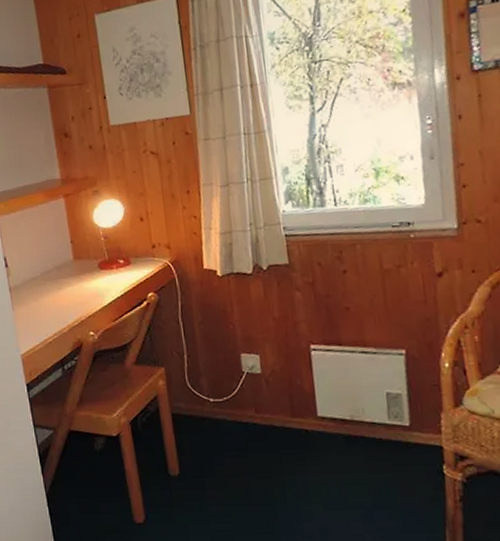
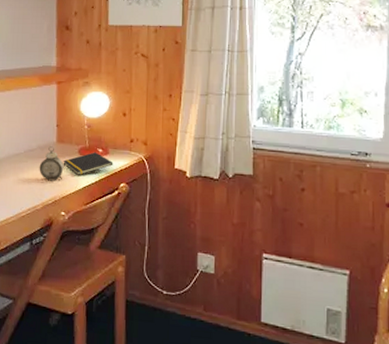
alarm clock: none [59,265,86,302] -> present [39,146,64,181]
notepad: none [83,264,138,291] -> present [63,152,114,175]

